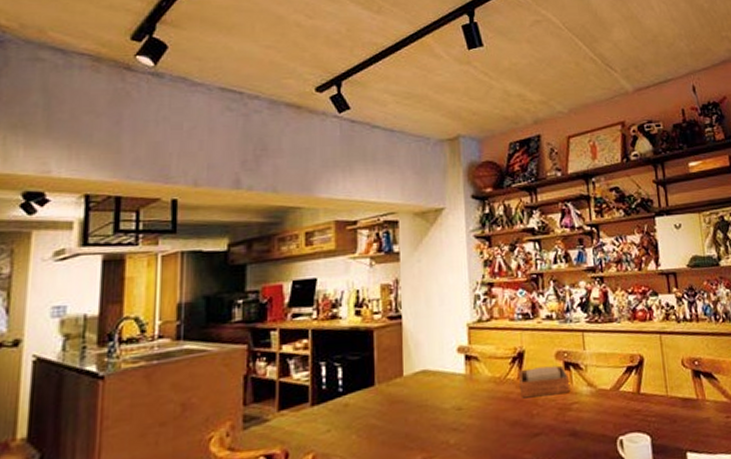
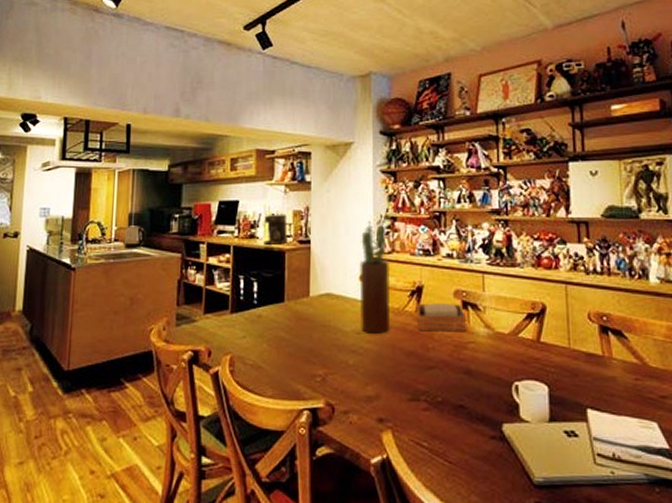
kettle: none [172,317,201,346] -> present [124,226,146,249]
coffee maker: none [348,289,377,325] -> present [264,214,289,245]
vase: none [457,281,492,408] -> present [359,214,391,334]

